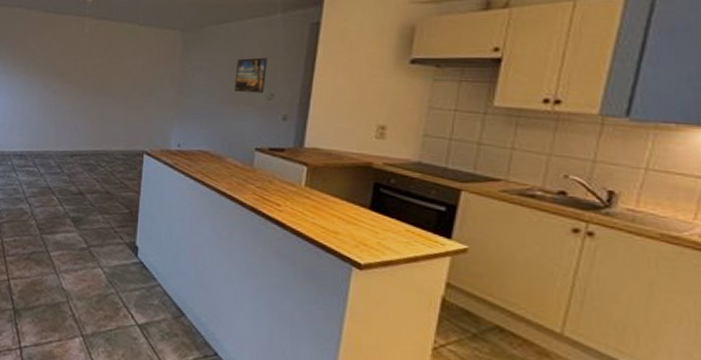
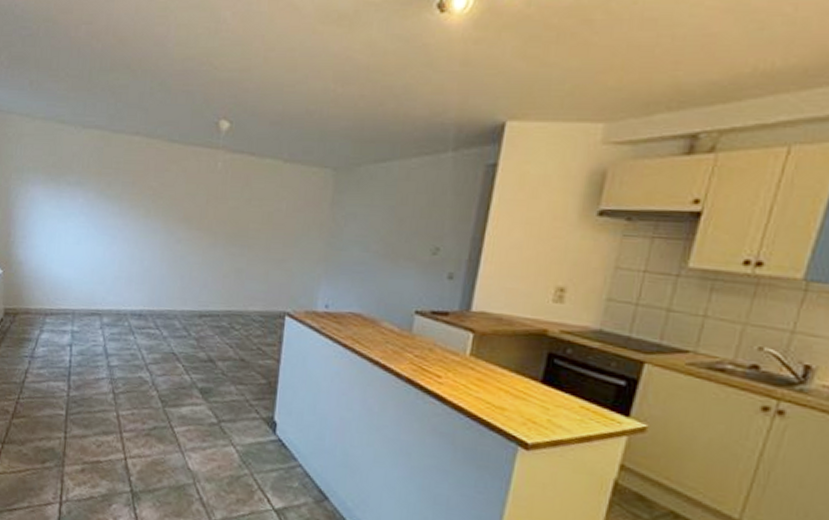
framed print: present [234,57,267,94] -> none [393,204,434,247]

